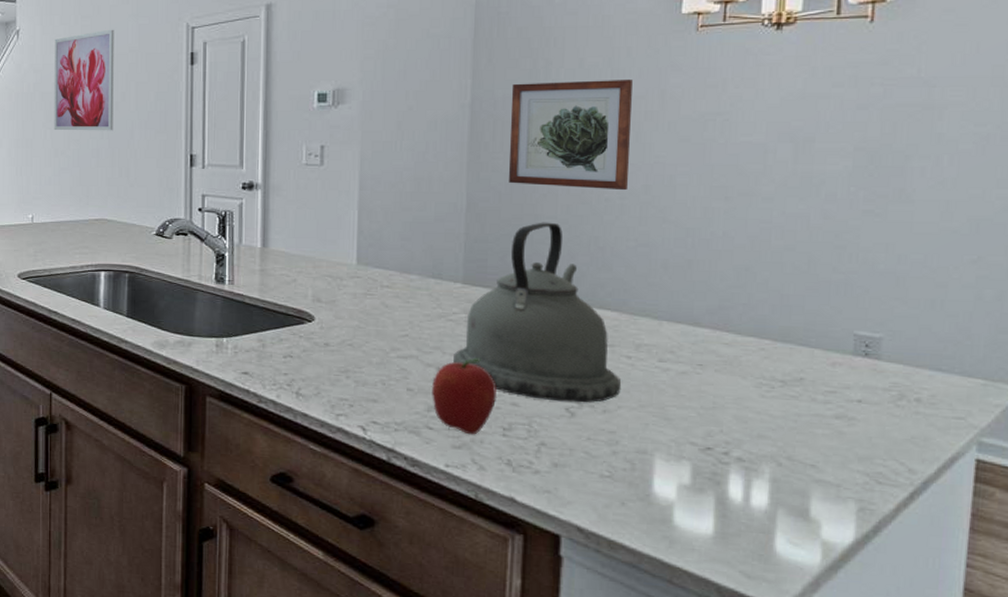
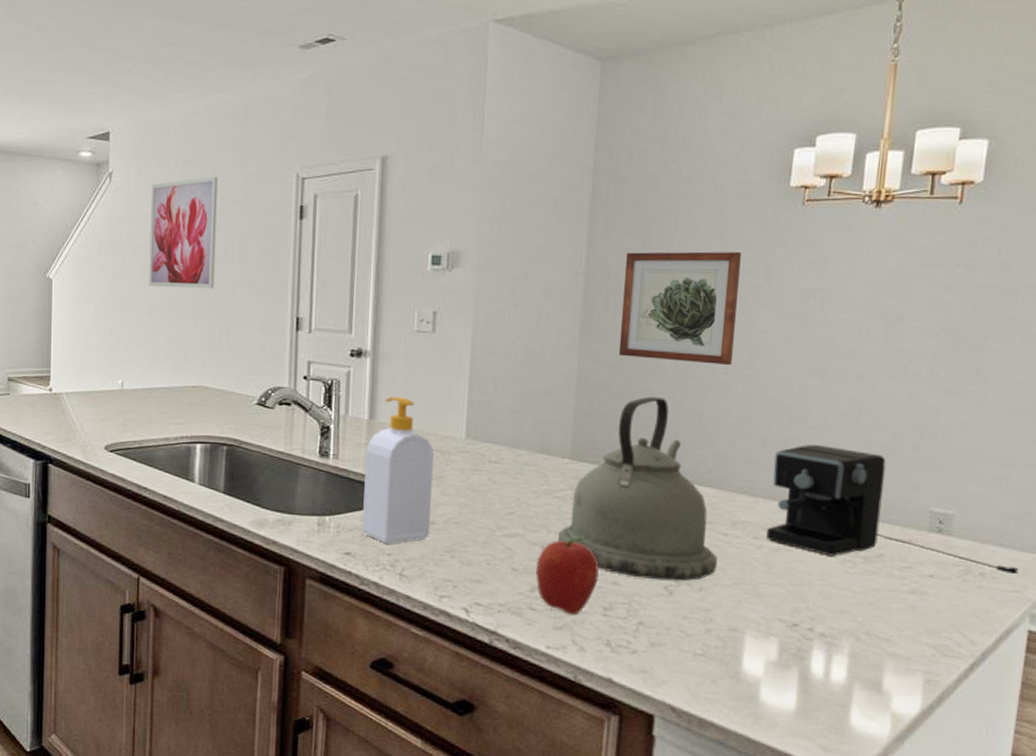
soap bottle: none [258,226,327,365] -> present [362,397,435,544]
coffee maker: none [673,267,962,401] -> present [766,444,1019,575]

